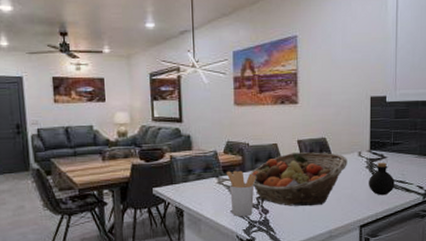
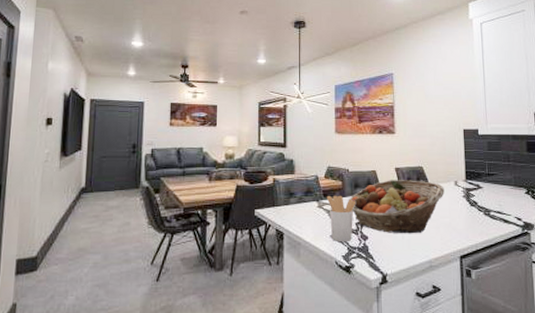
bottle: present [369,163,395,196] -> none [466,193,493,226]

